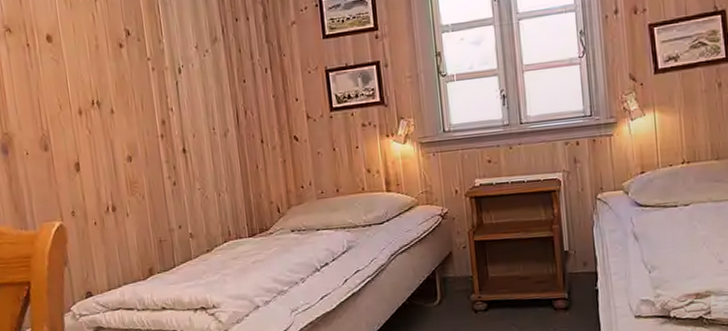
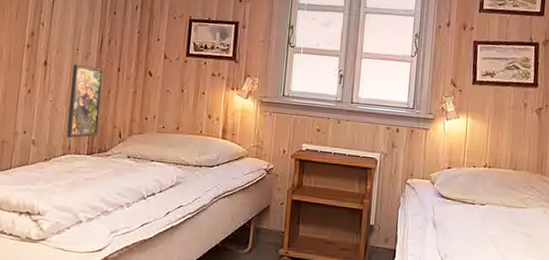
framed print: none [213,142,256,223] -> present [66,64,104,138]

